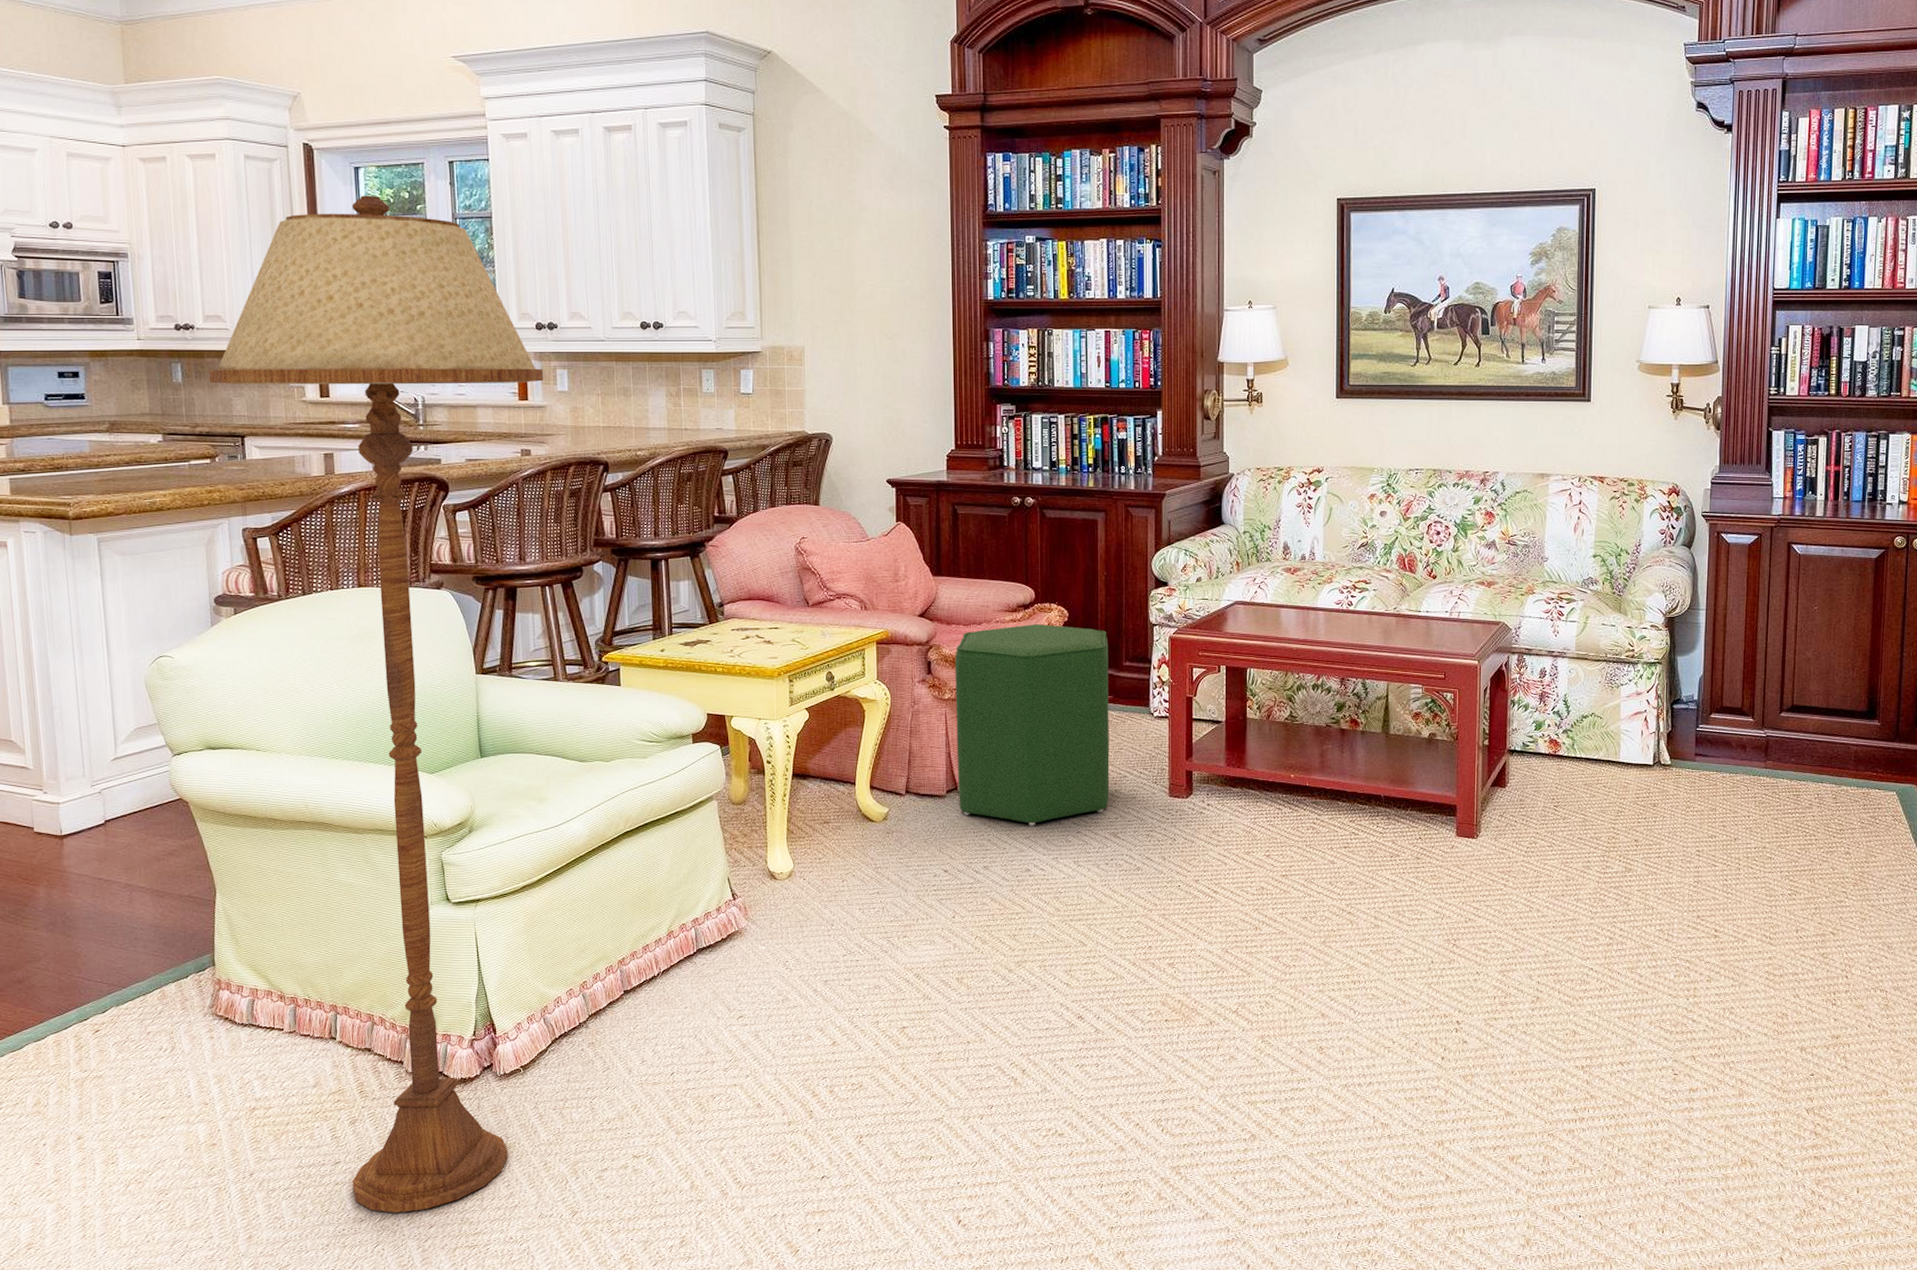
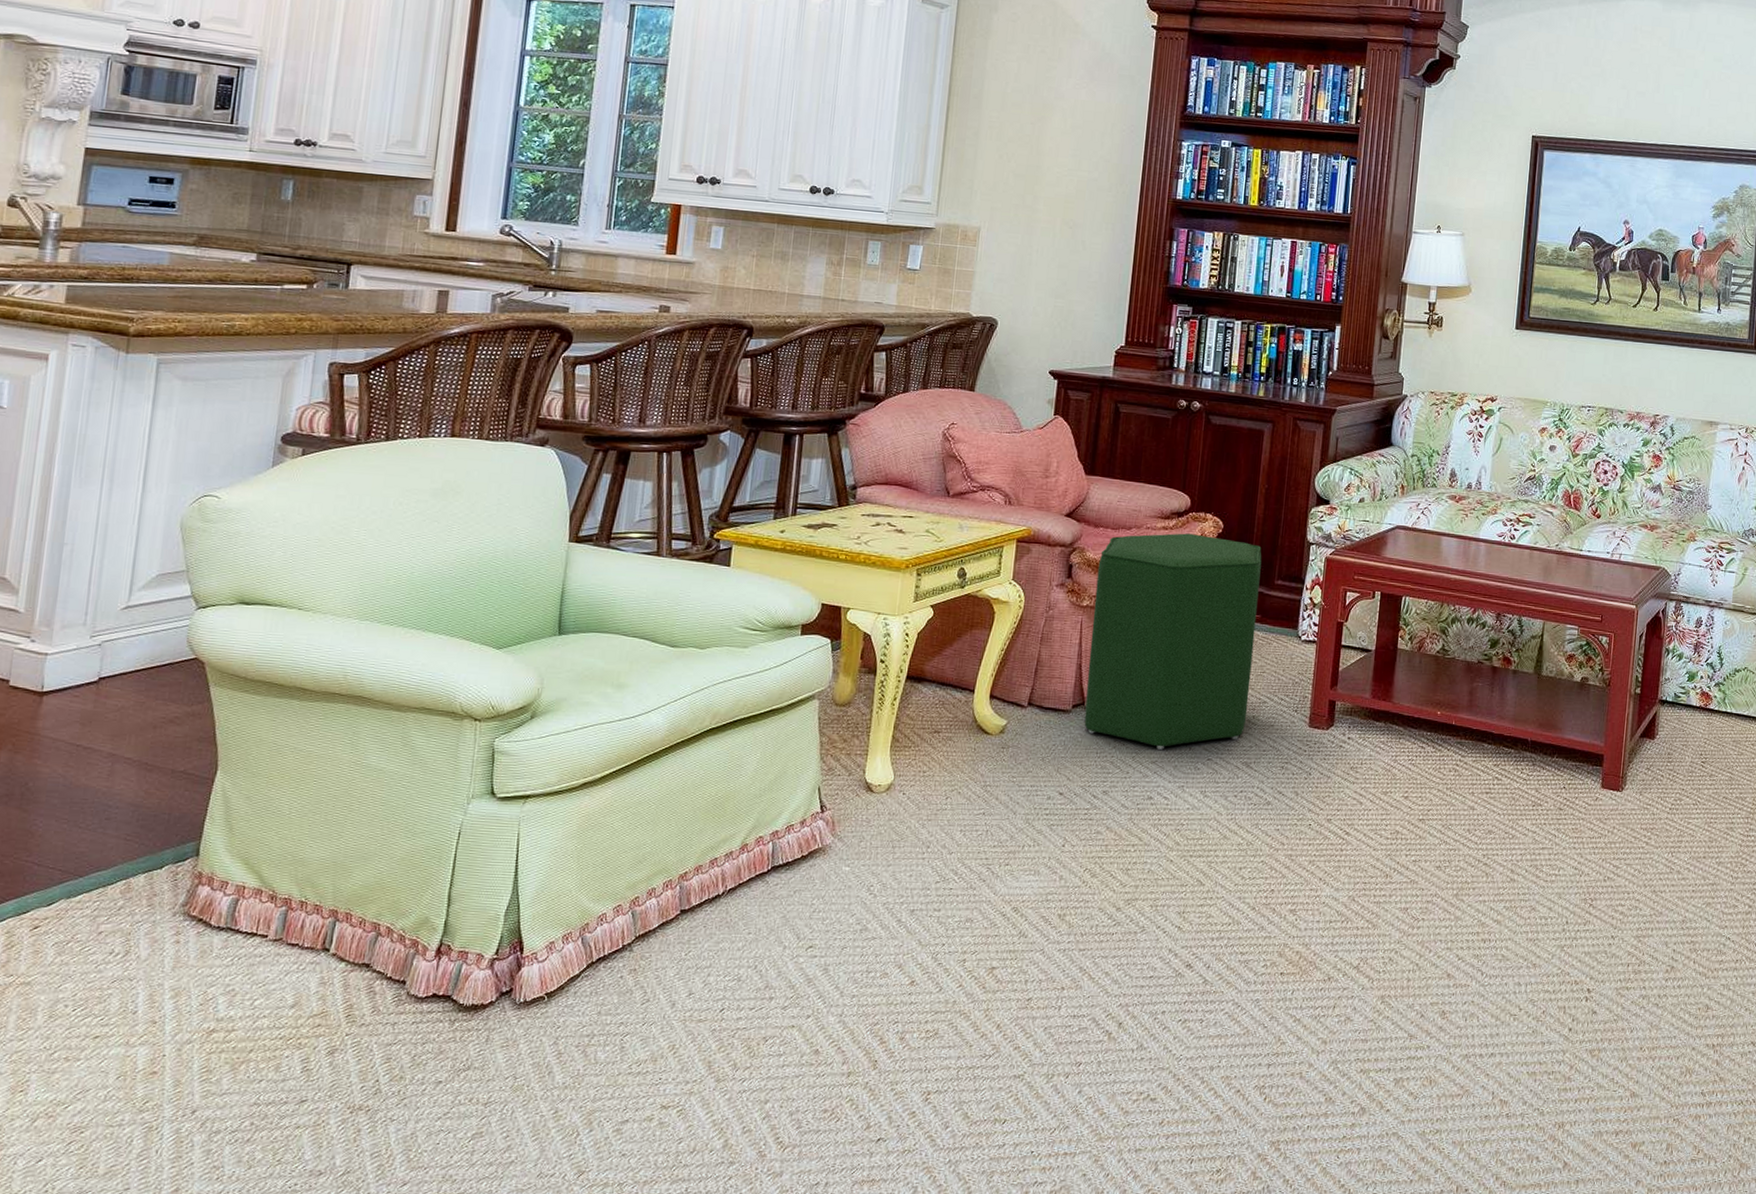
floor lamp: present [209,195,543,1213] -> none [316,28,697,1166]

